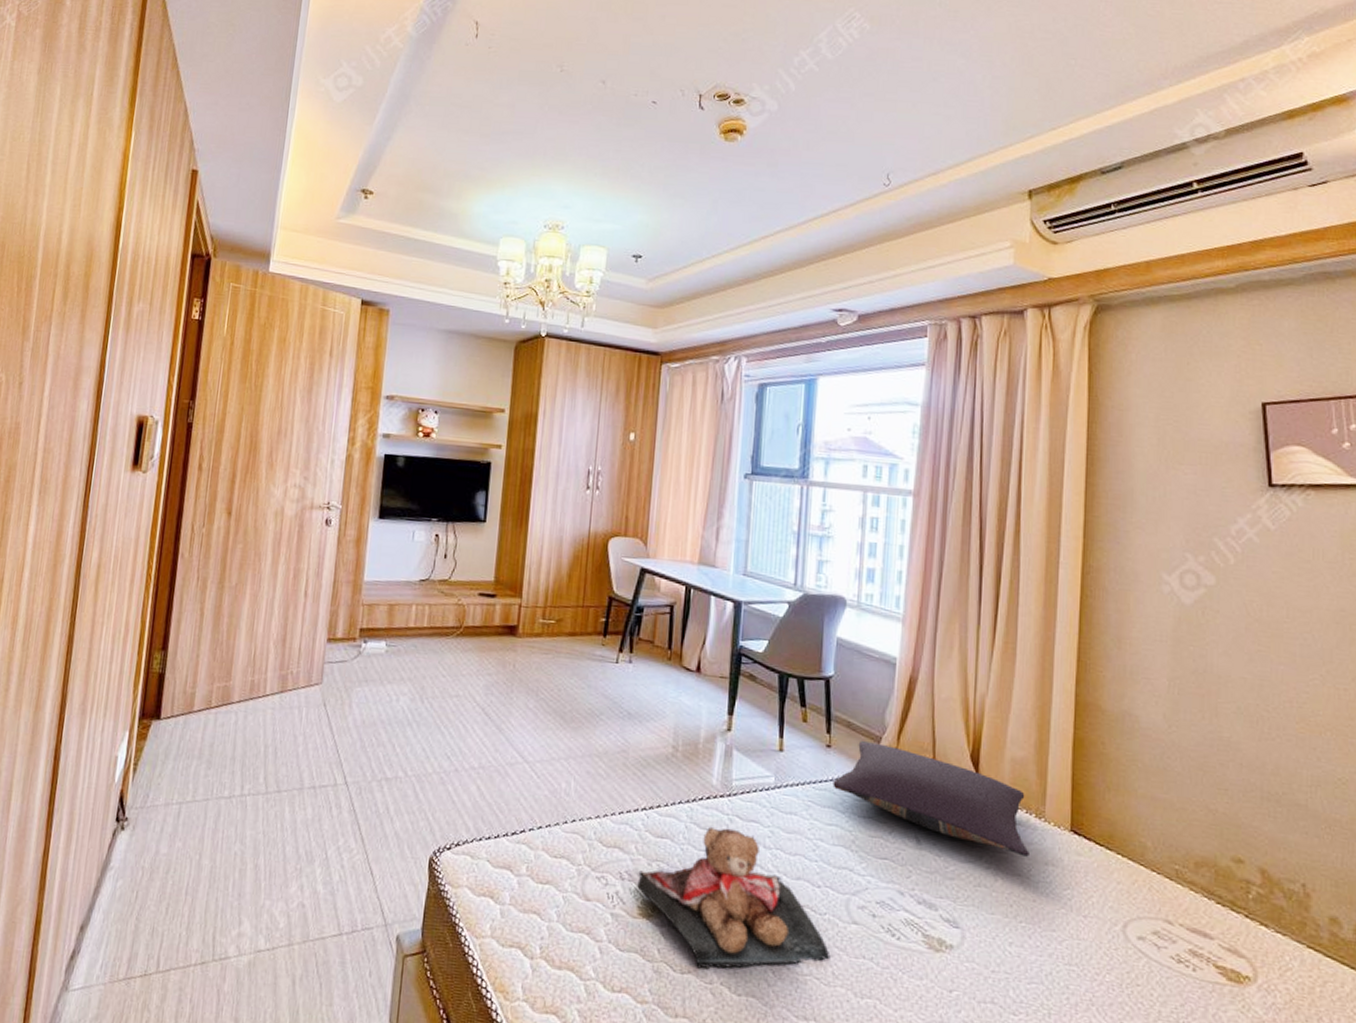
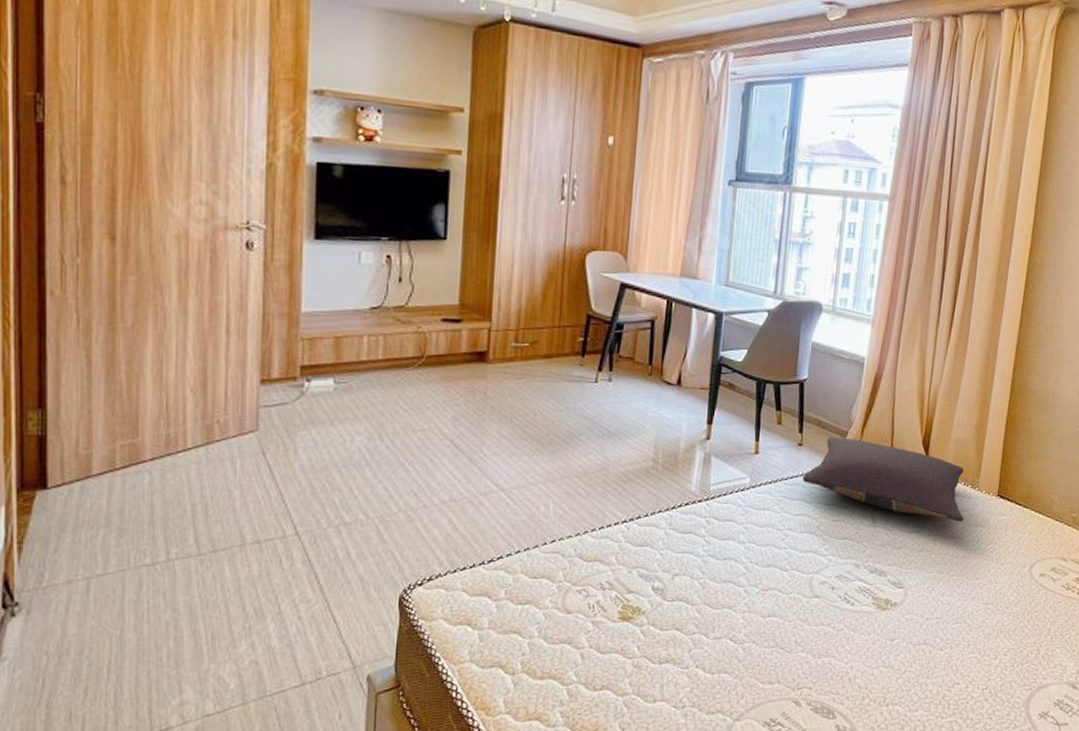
teddy bear: present [637,826,831,969] -> none [618,529,794,657]

